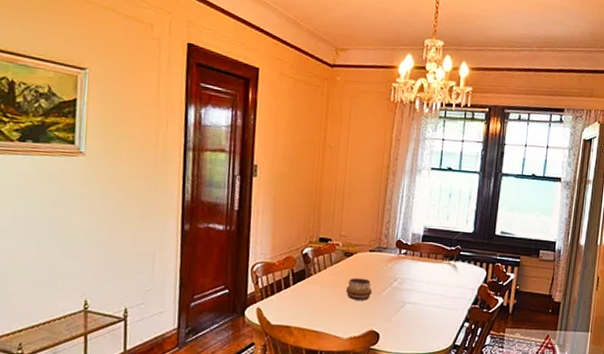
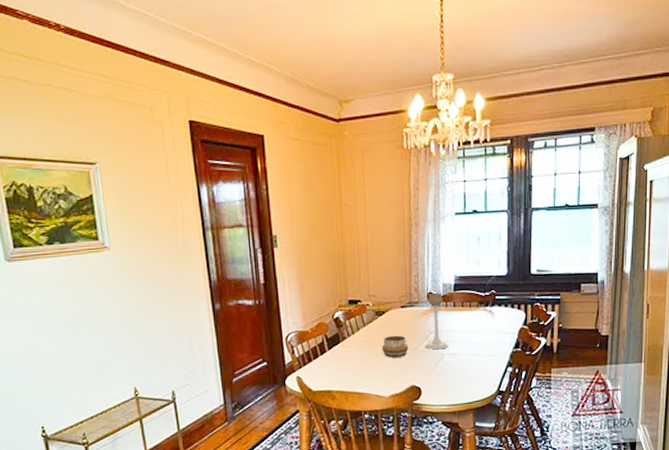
candle holder: none [389,240,411,297] -> present [426,292,448,350]

